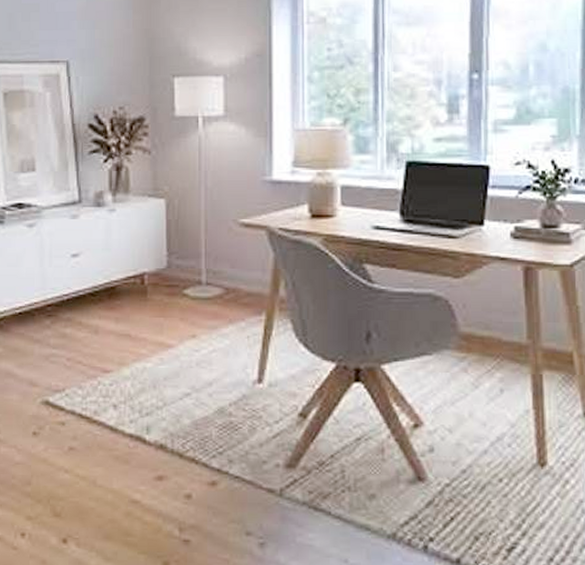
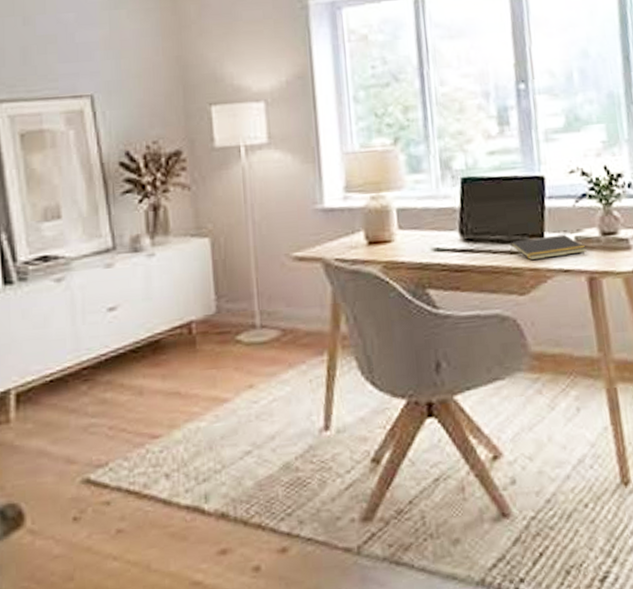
notepad: none [448,223,525,246] -> present [510,234,587,261]

